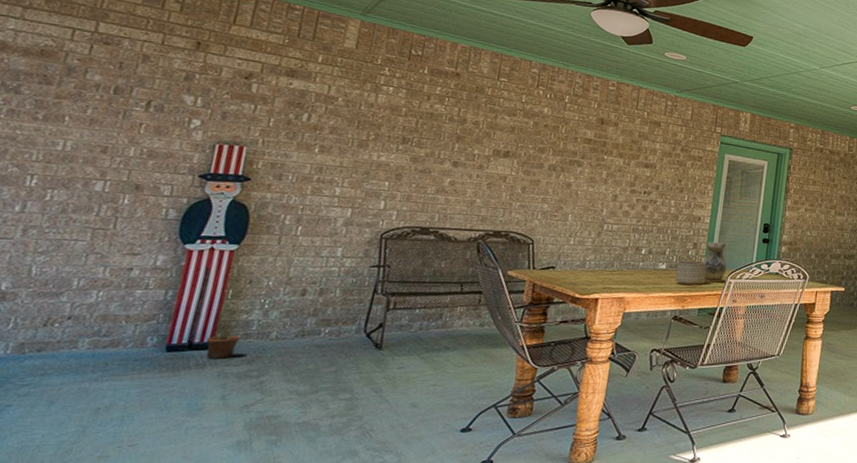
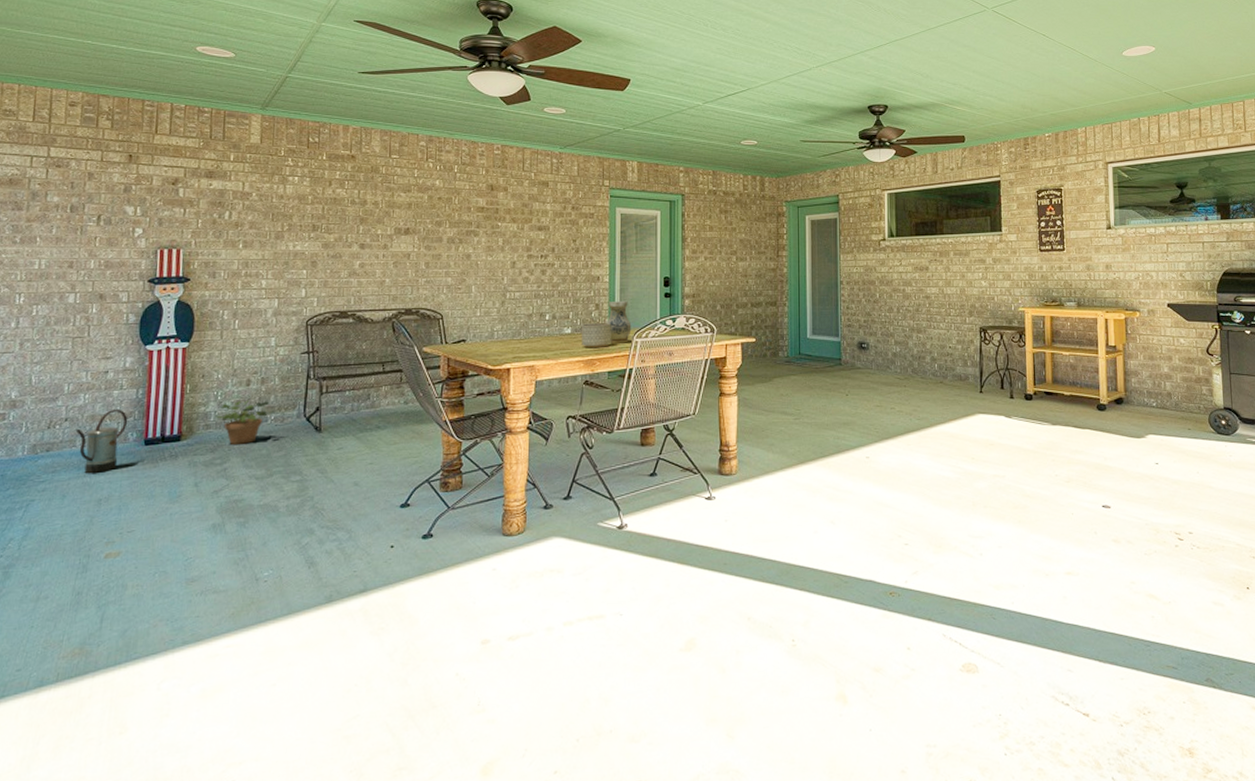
watering can: none [79,309,150,380] -> present [75,408,128,474]
planter: present [205,335,241,360] -> none [174,427,203,451]
potted plant: none [259,310,328,358] -> present [216,400,272,446]

